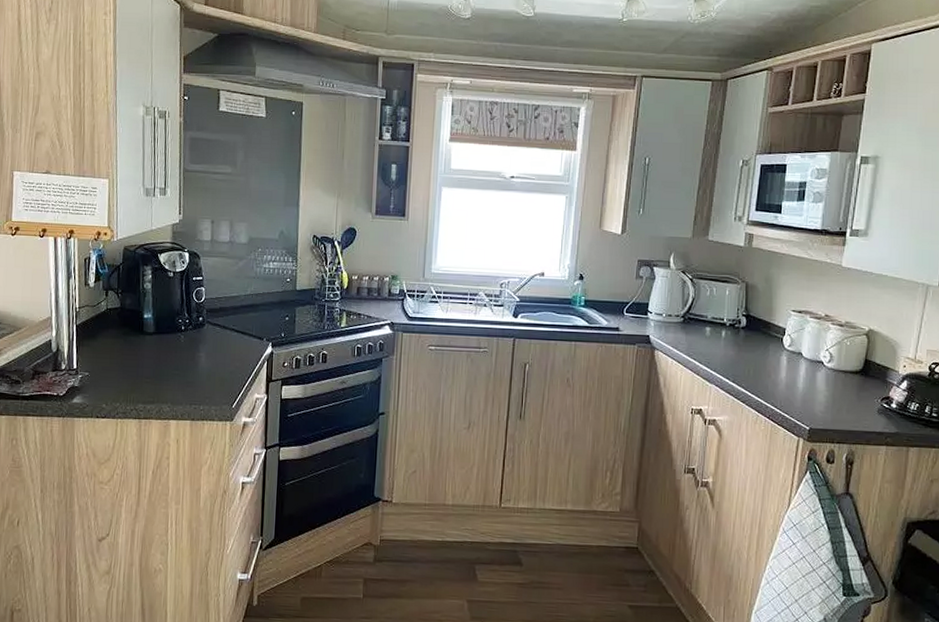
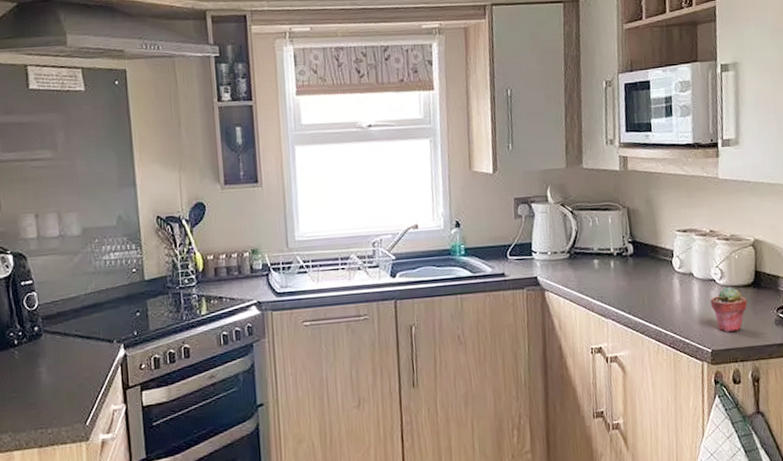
potted succulent: none [815,370,852,415] -> present [710,286,747,333]

